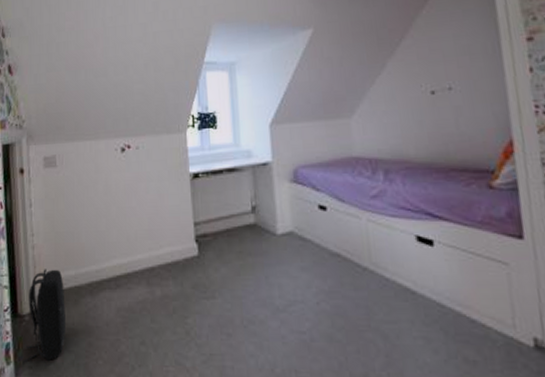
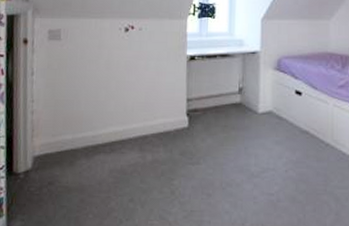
backpack: present [22,269,65,363] -> none [15,133,61,216]

